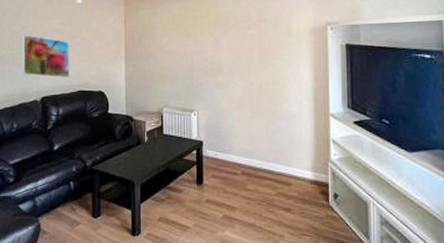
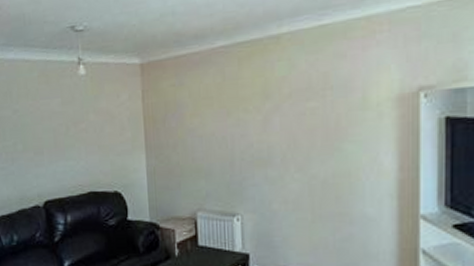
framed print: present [22,35,69,78] -> none [14,121,76,176]

